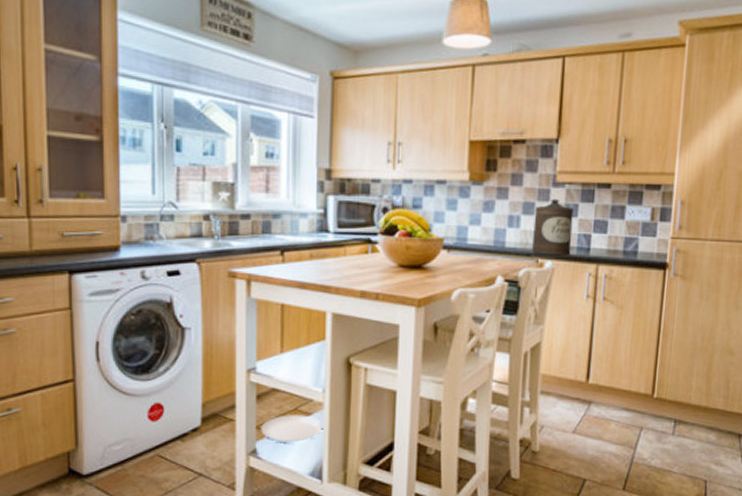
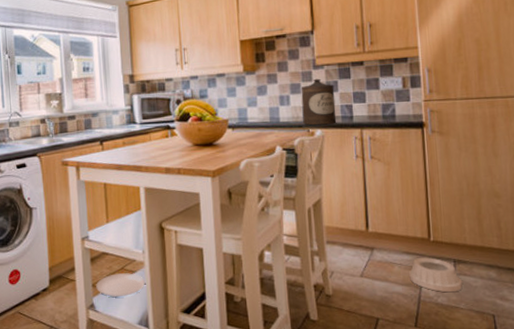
pet bowl: none [624,416,680,455] -> present [408,257,463,293]

